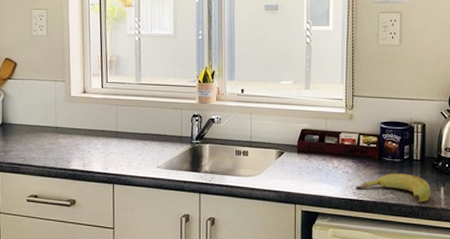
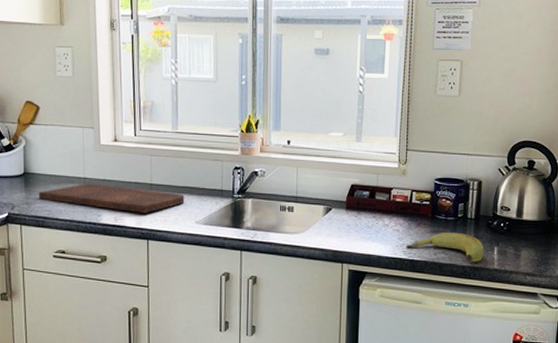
cutting board: none [14,132,147,159] -> present [38,184,185,213]

